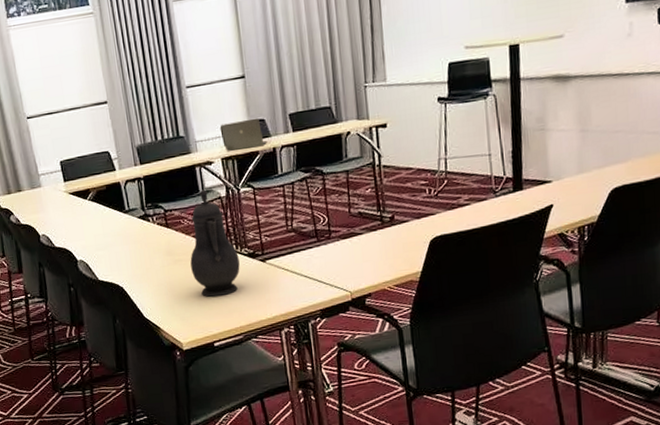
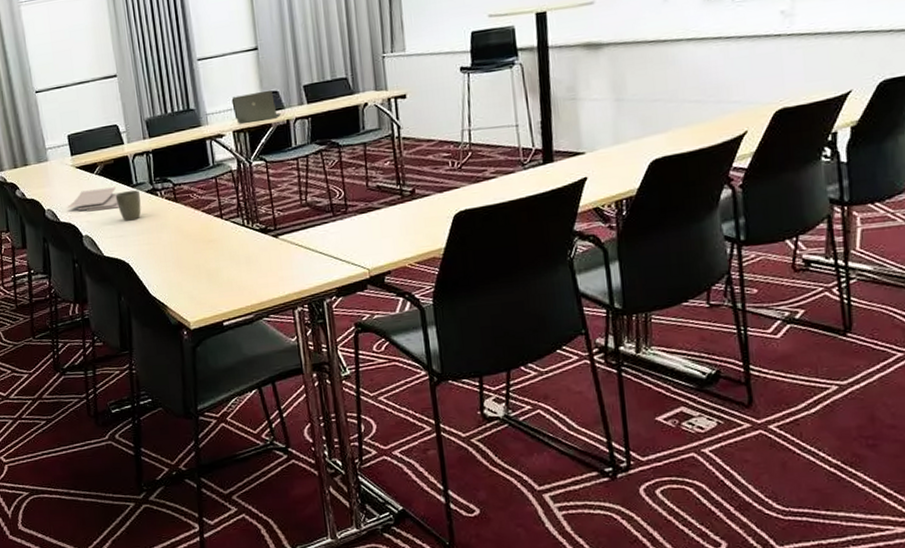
papers: none [62,212,114,237] -> present [67,187,121,212]
cup: none [108,216,134,246] -> present [115,190,142,221]
coffeepot: present [190,189,240,297] -> none [199,163,251,274]

